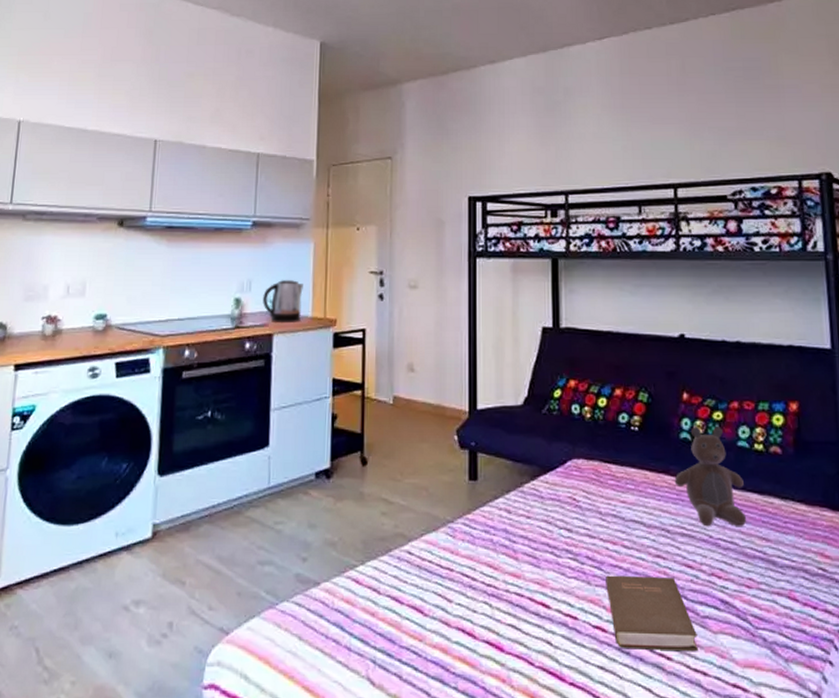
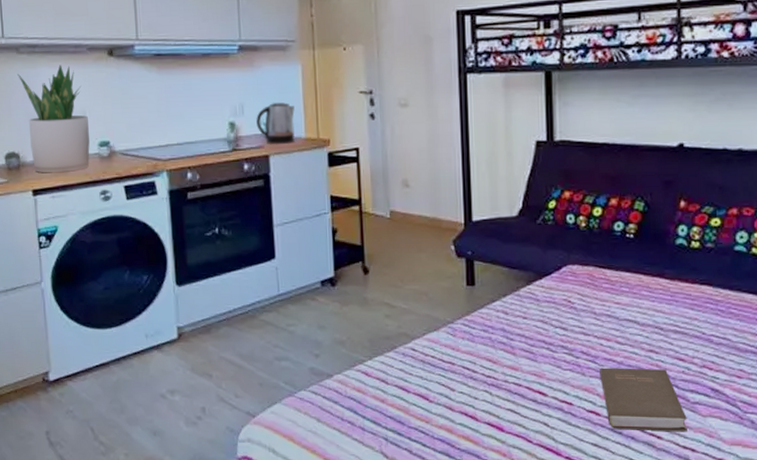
planter: none [19,233,88,347] -> present [17,65,90,173]
stuffed animal: present [674,427,747,527] -> none [669,233,741,325]

